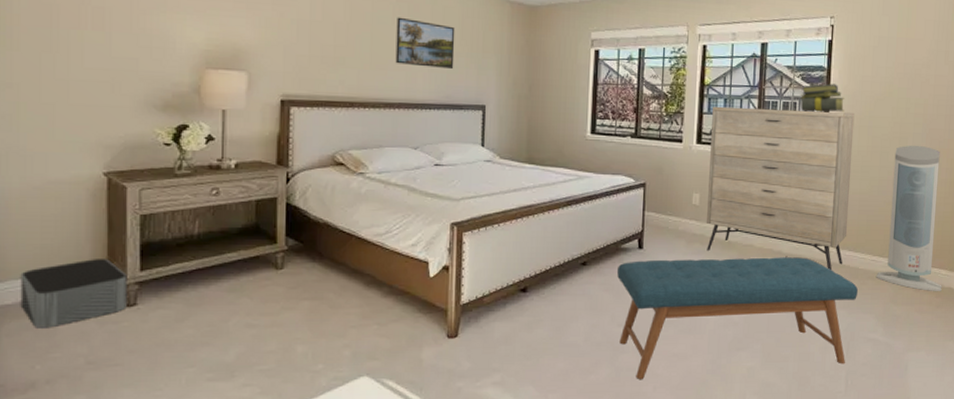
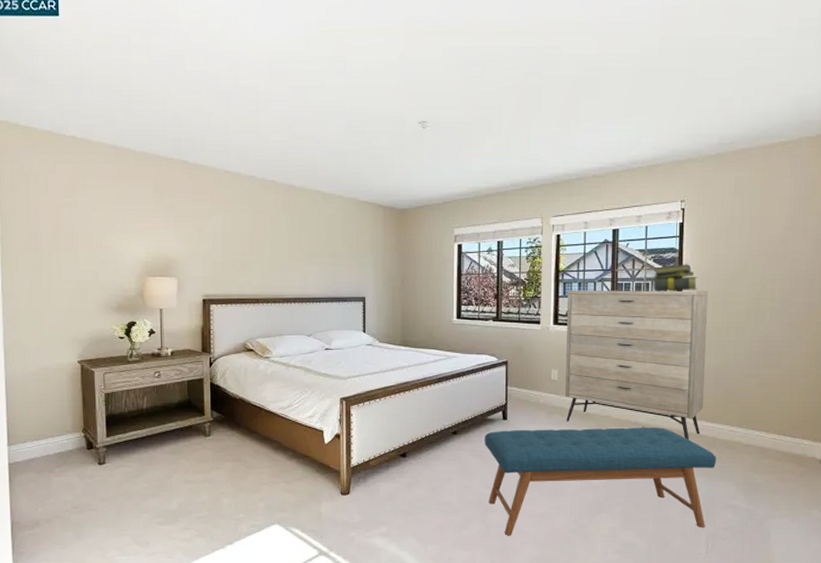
storage bin: present [20,259,127,328] -> none [25,428,99,480]
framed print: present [395,17,455,70] -> none [290,226,338,268]
air purifier: present [875,145,942,291] -> none [734,319,805,461]

